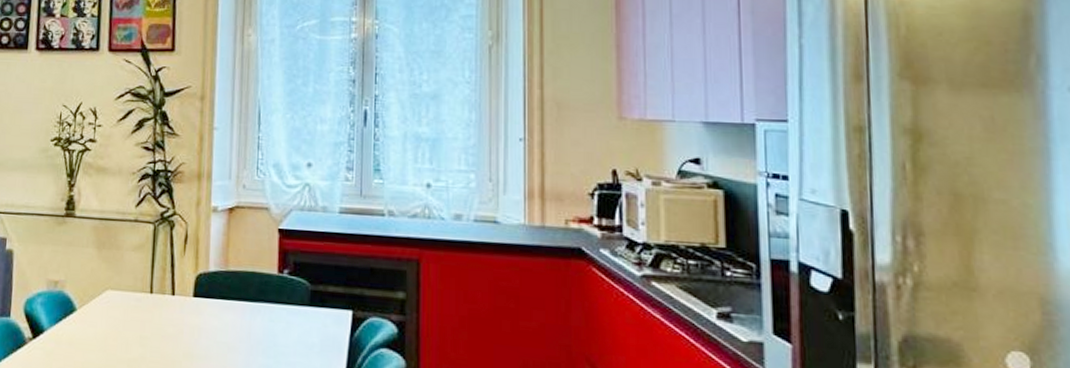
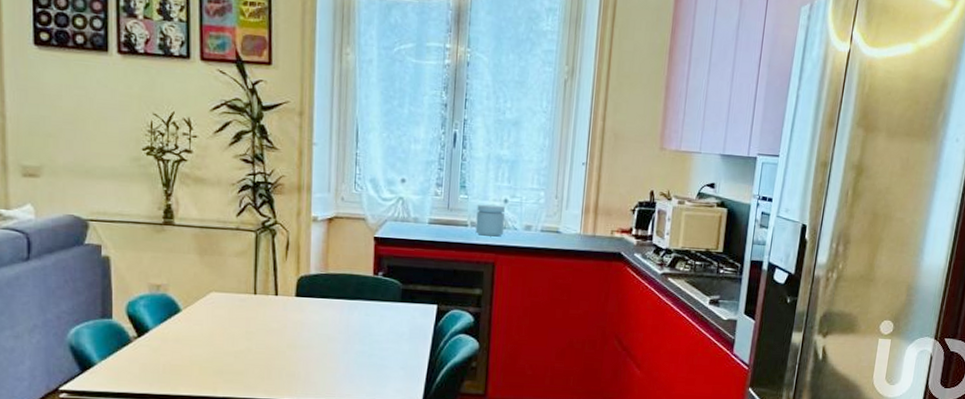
jar: none [394,189,429,228] -> present [475,204,505,237]

